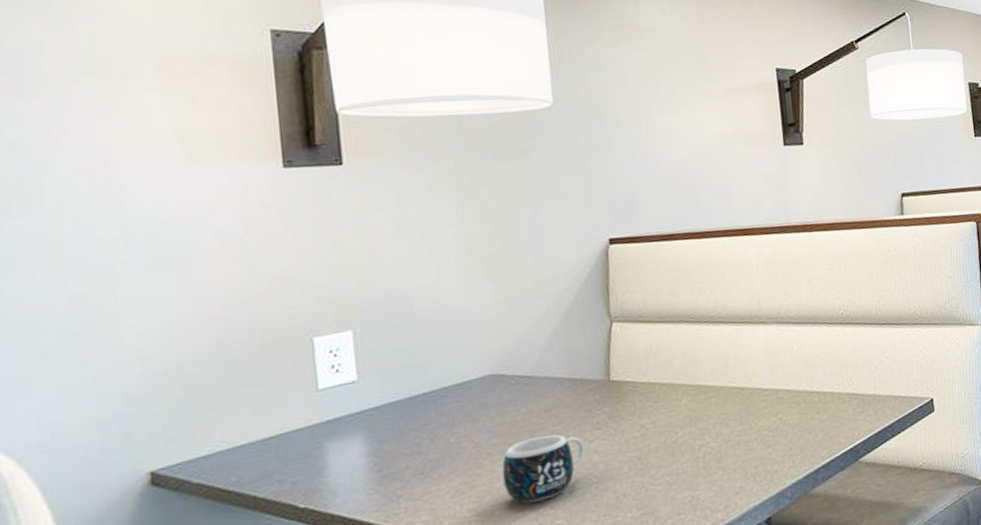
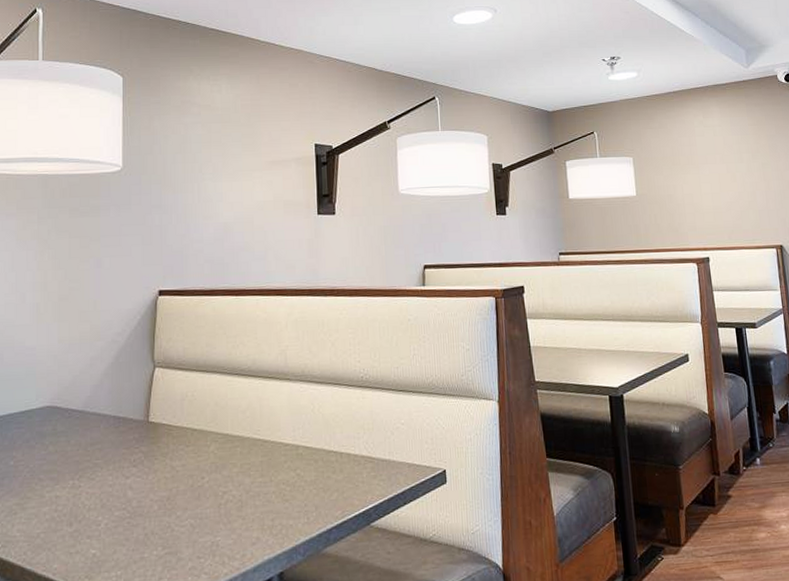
mug: present [502,434,585,503] -> none [50,467,121,530]

